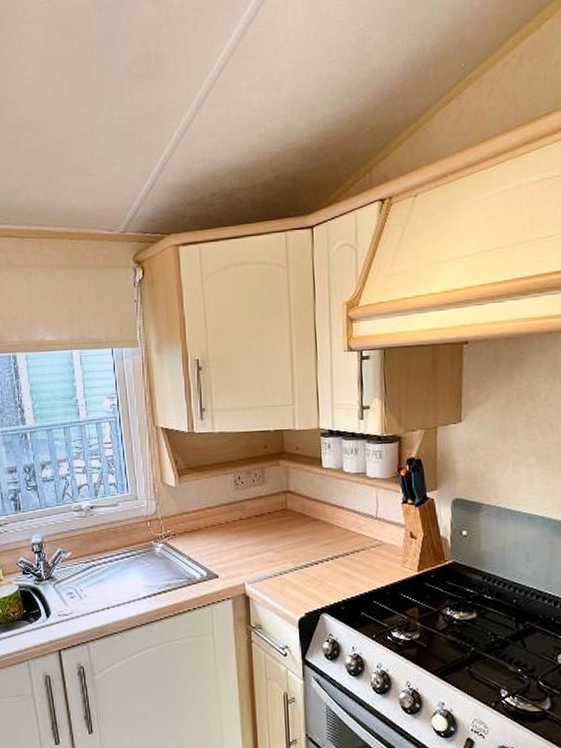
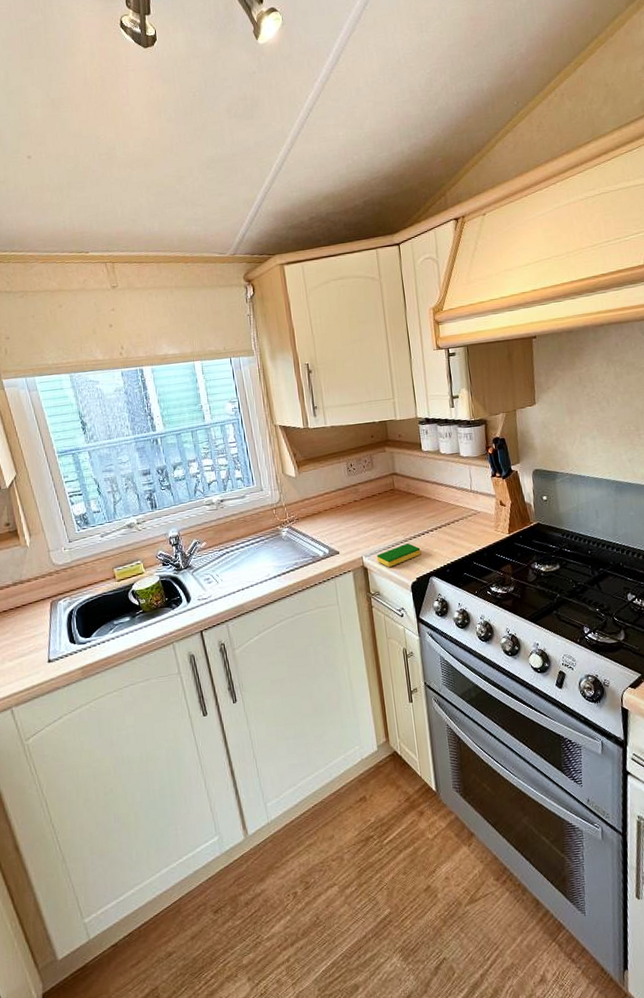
dish sponge: none [261,572,313,598] -> present [376,543,421,567]

